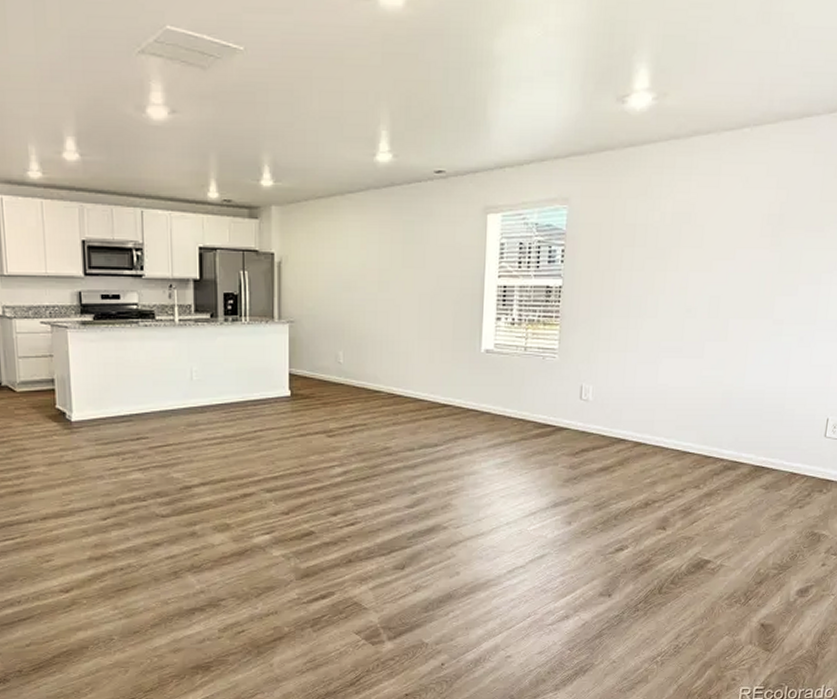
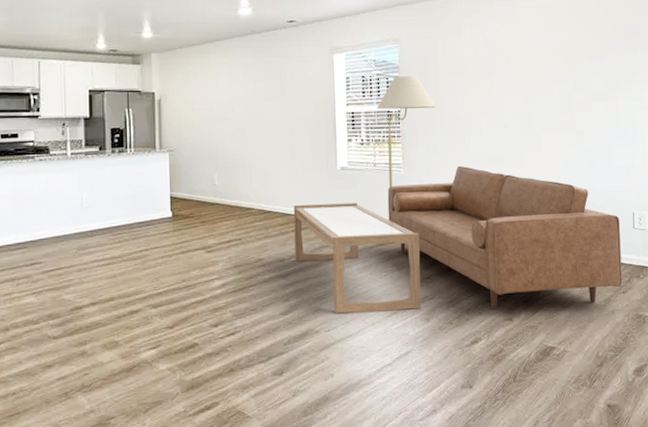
coffee table: none [425,391,570,511] -> present [293,202,422,314]
floor lamp: none [534,244,607,375] -> present [376,75,437,187]
sofa: none [535,354,809,517] -> present [387,165,622,309]

